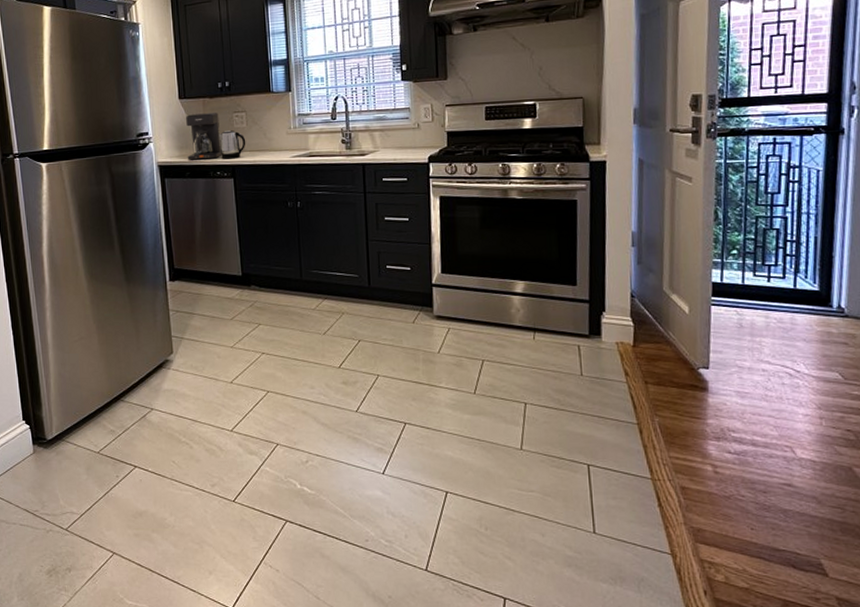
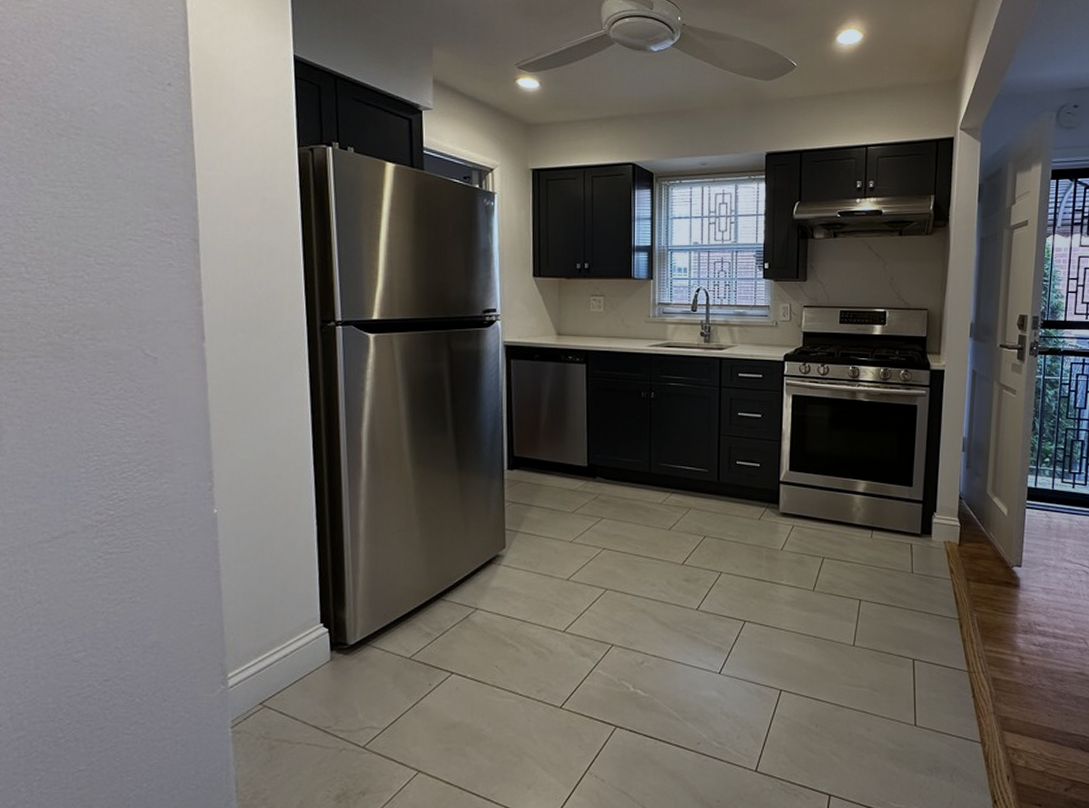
coffee maker: present [185,113,222,160] -> none [537,294,576,342]
kettle: present [219,129,246,160] -> none [573,313,602,344]

